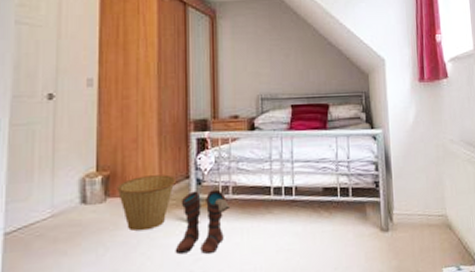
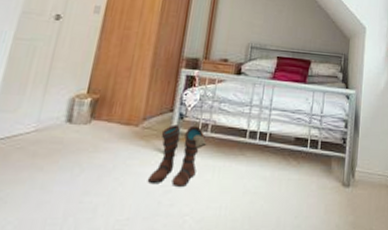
basket: present [116,174,177,232] -> none [102,103,162,157]

